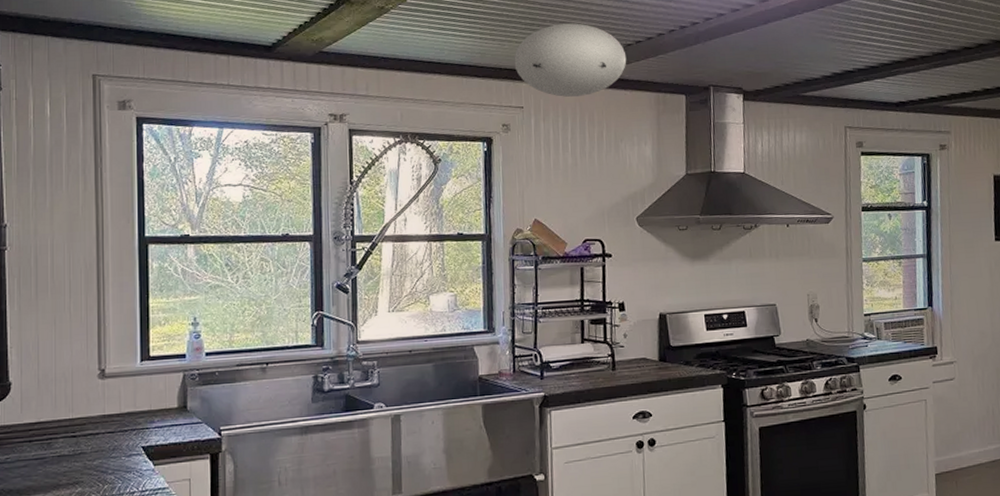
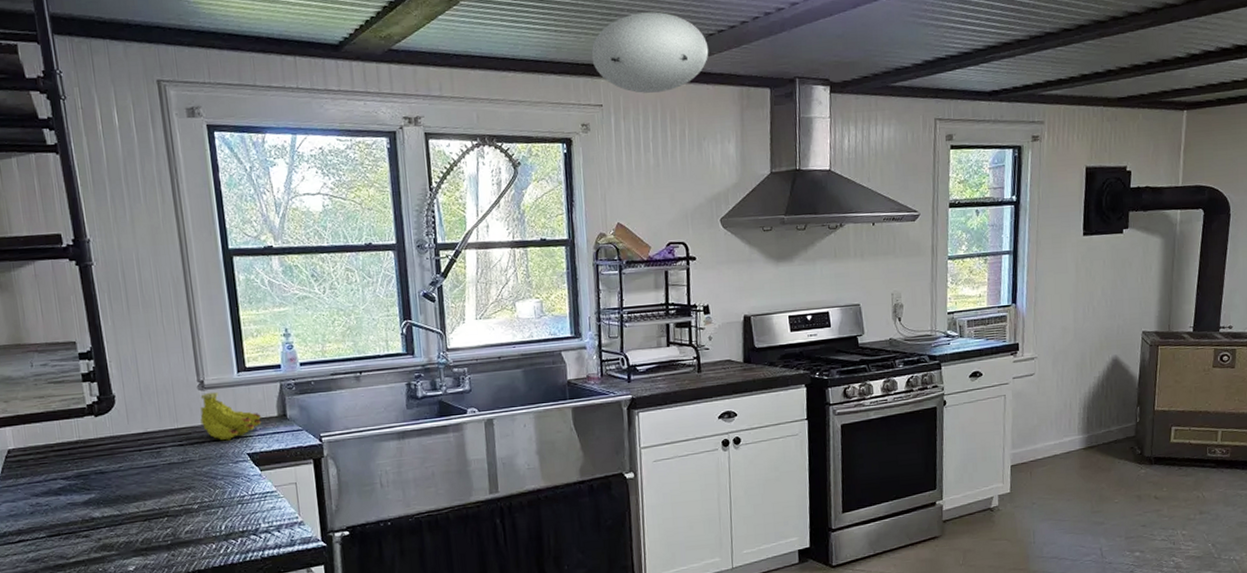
fruit: none [97,381,161,433] -> present [200,391,262,441]

